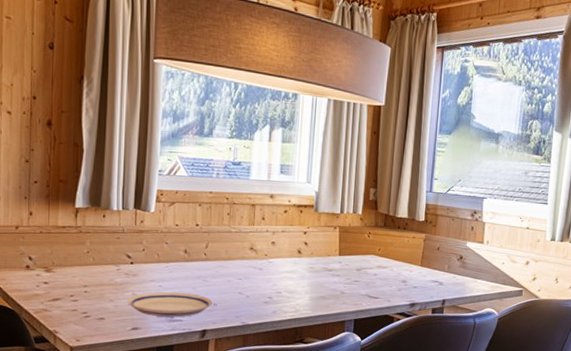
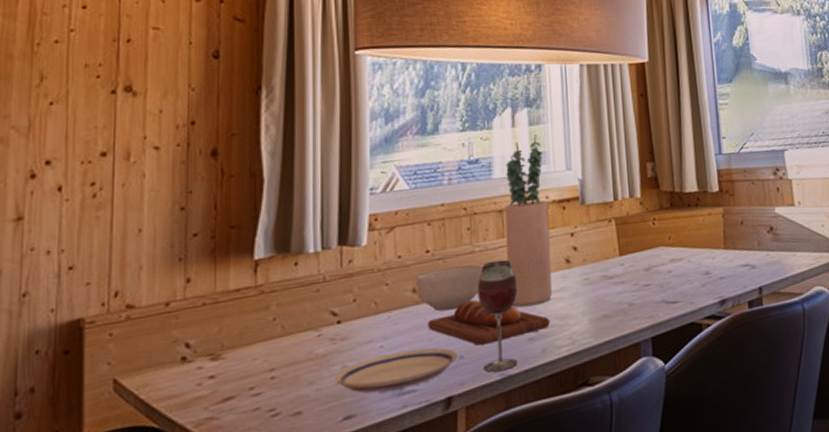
bowl: none [187,239,236,271] -> present [415,265,483,312]
bread loaf: none [193,266,281,299] -> present [428,300,550,346]
wineglass: none [230,241,261,320] -> present [477,259,518,372]
vase: none [255,150,290,279] -> present [505,135,552,307]

